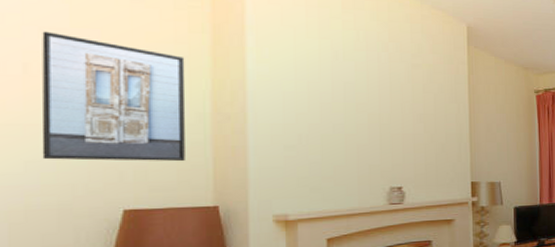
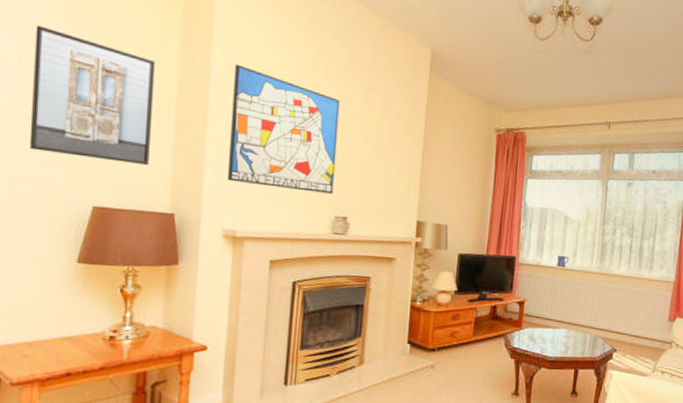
wall art: none [272,53,386,168] -> present [228,64,340,194]

